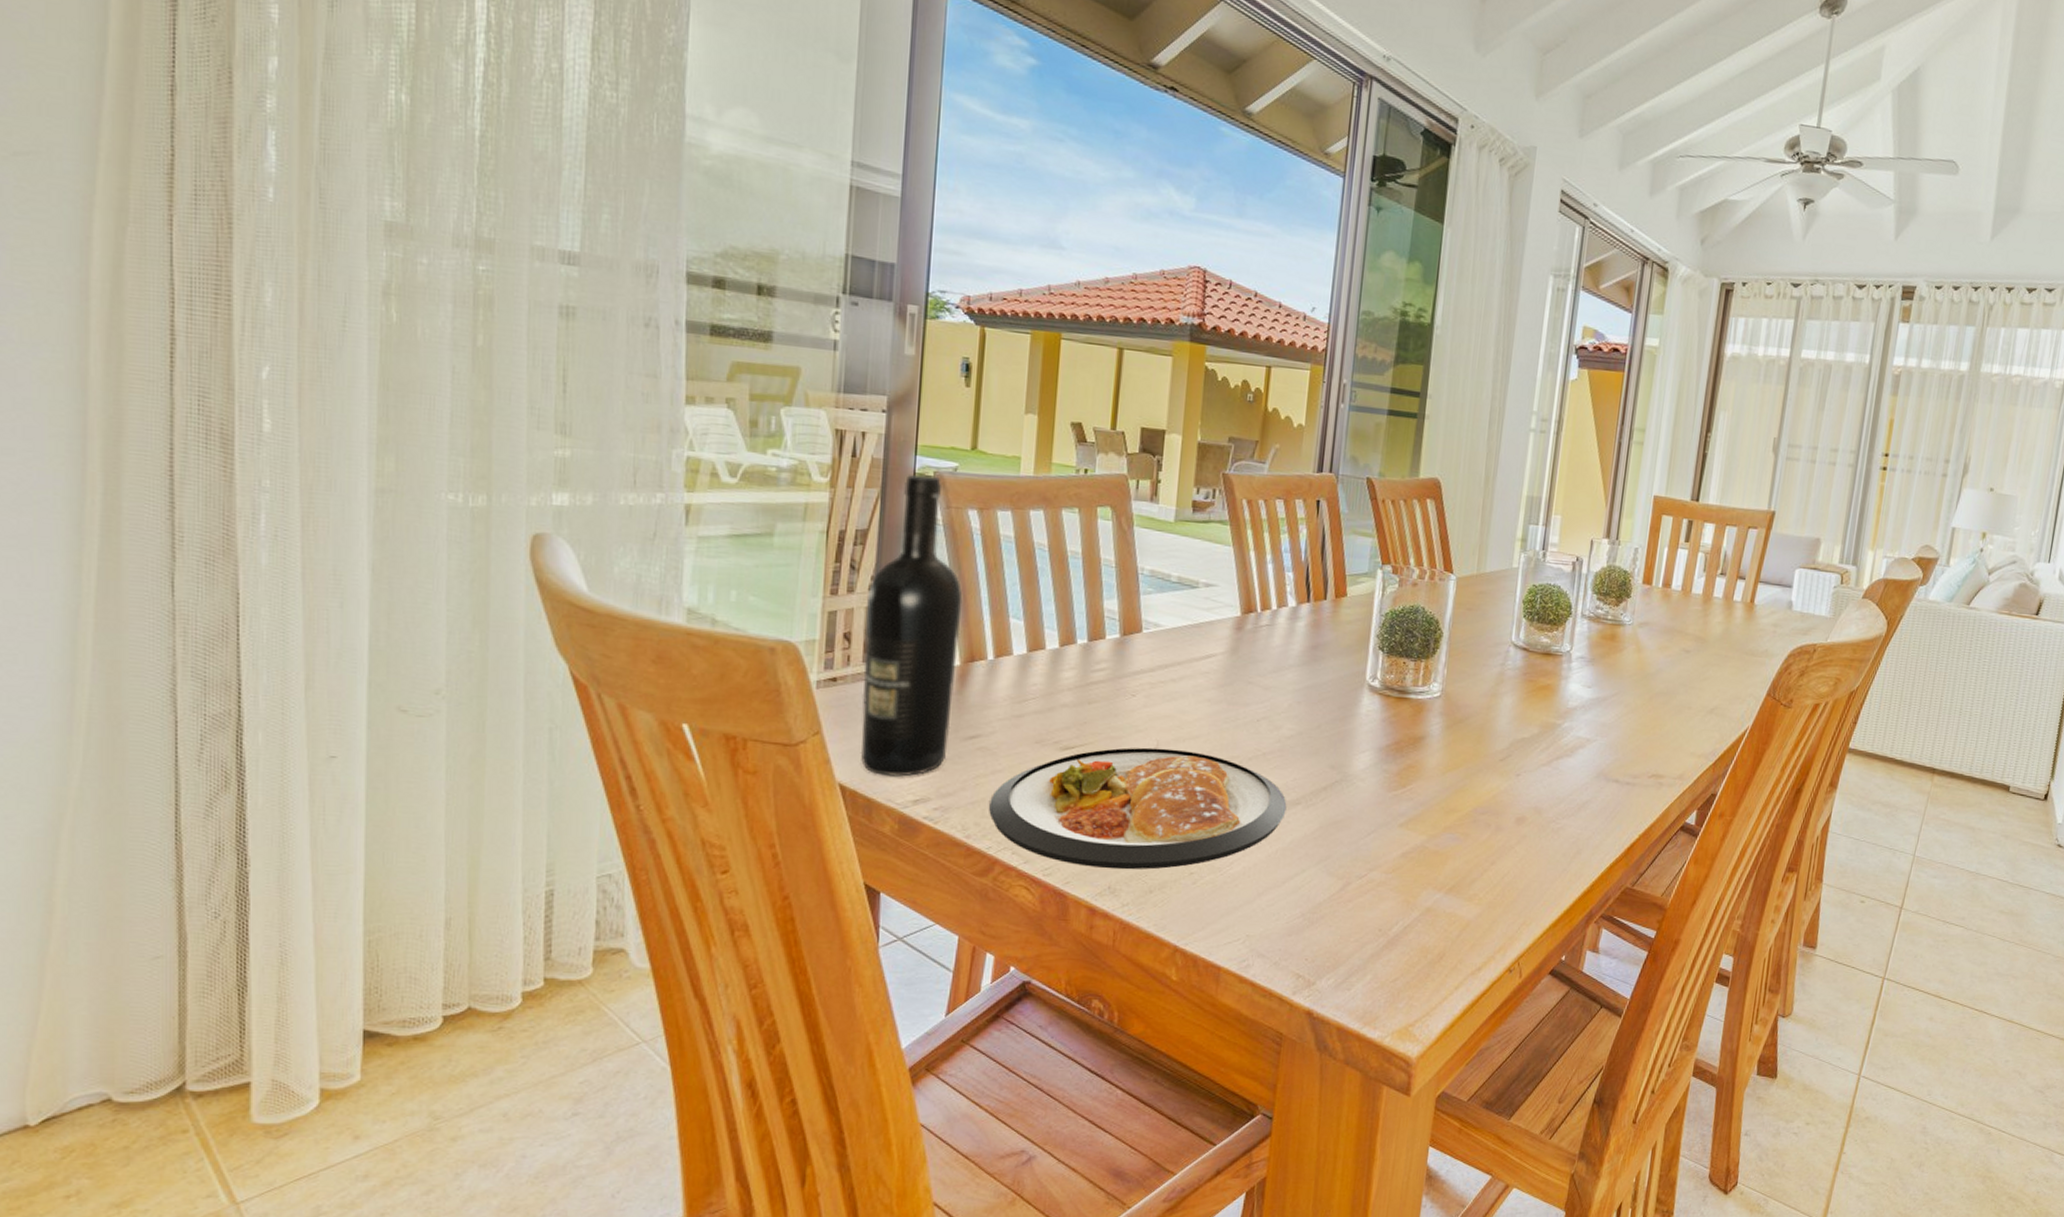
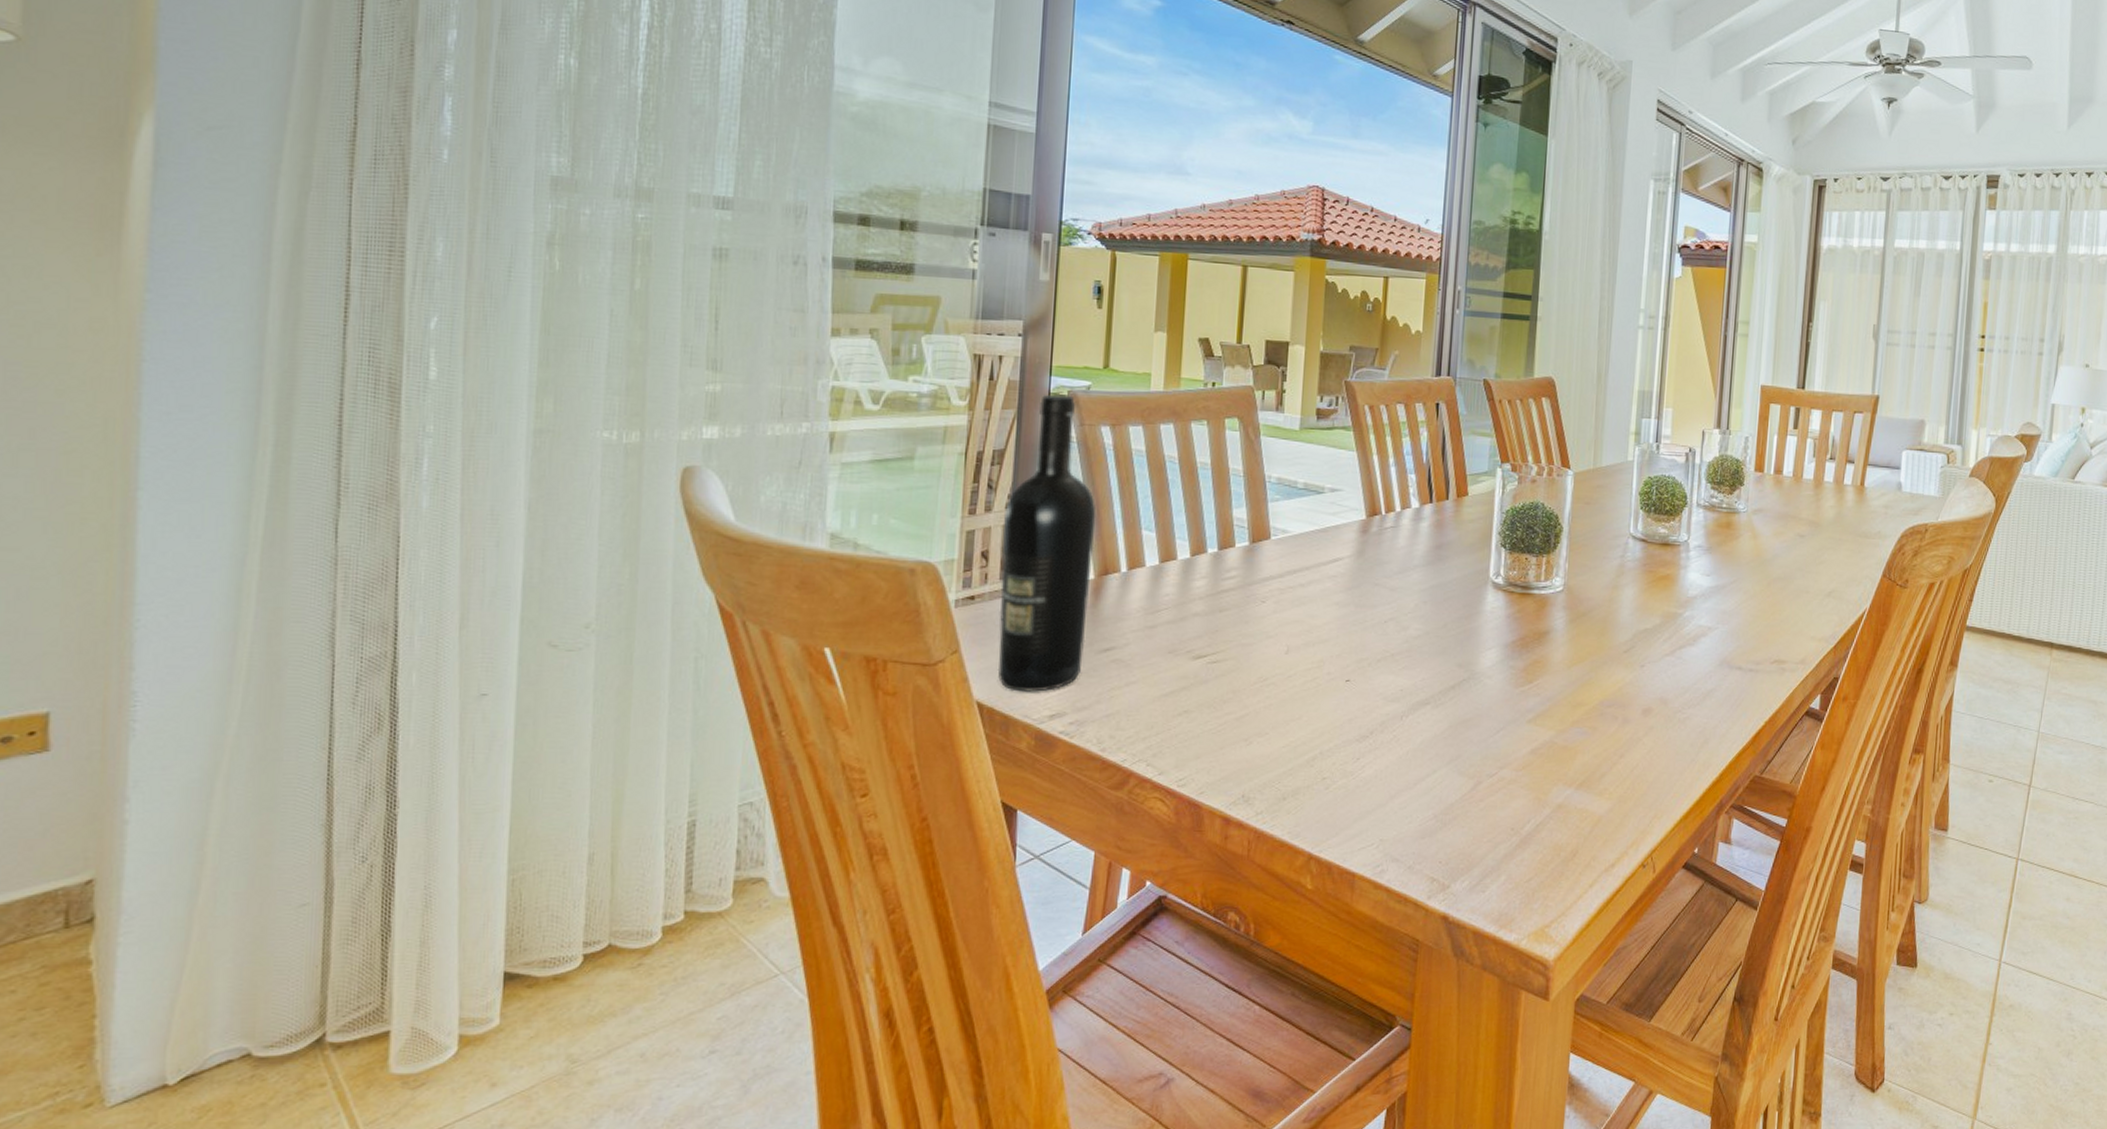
dish: present [989,747,1287,870] -> none [1124,653,1416,777]

